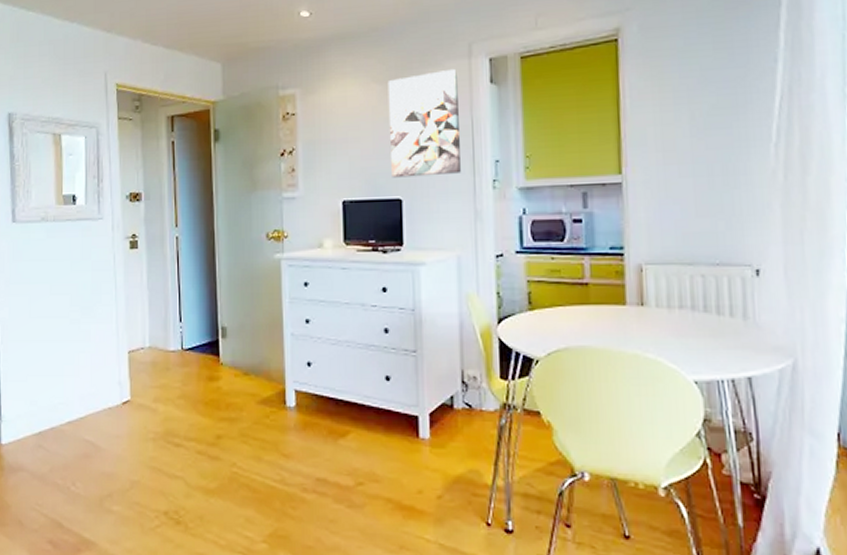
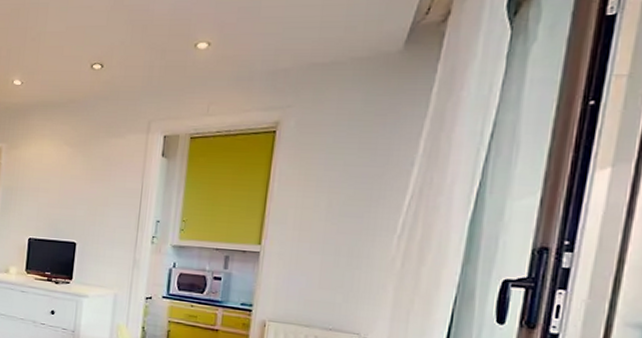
wall art: present [387,68,461,178] -> none [70,140,136,228]

